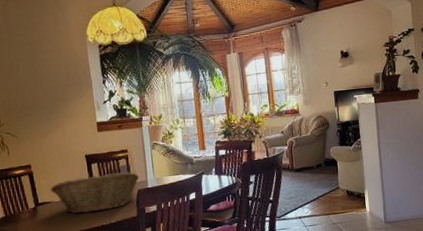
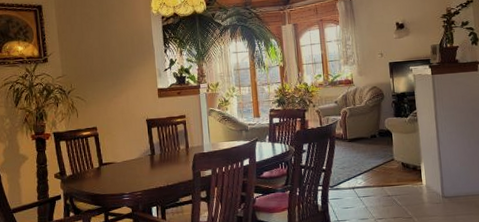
fruit basket: present [50,172,140,214] -> none [114,136,196,175]

